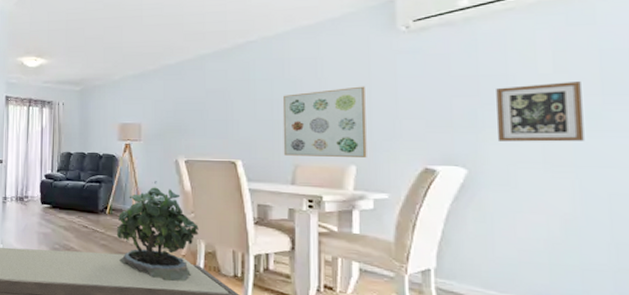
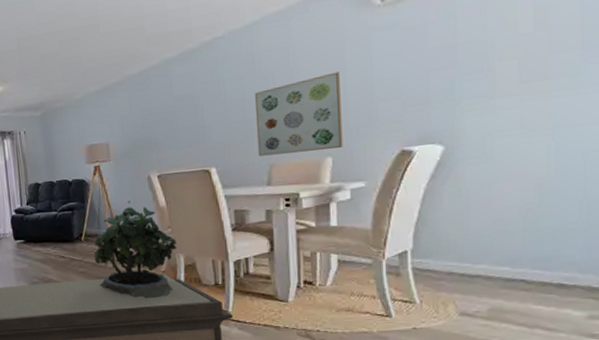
picture frame: present [496,82,584,142] -> none [474,37,562,112]

